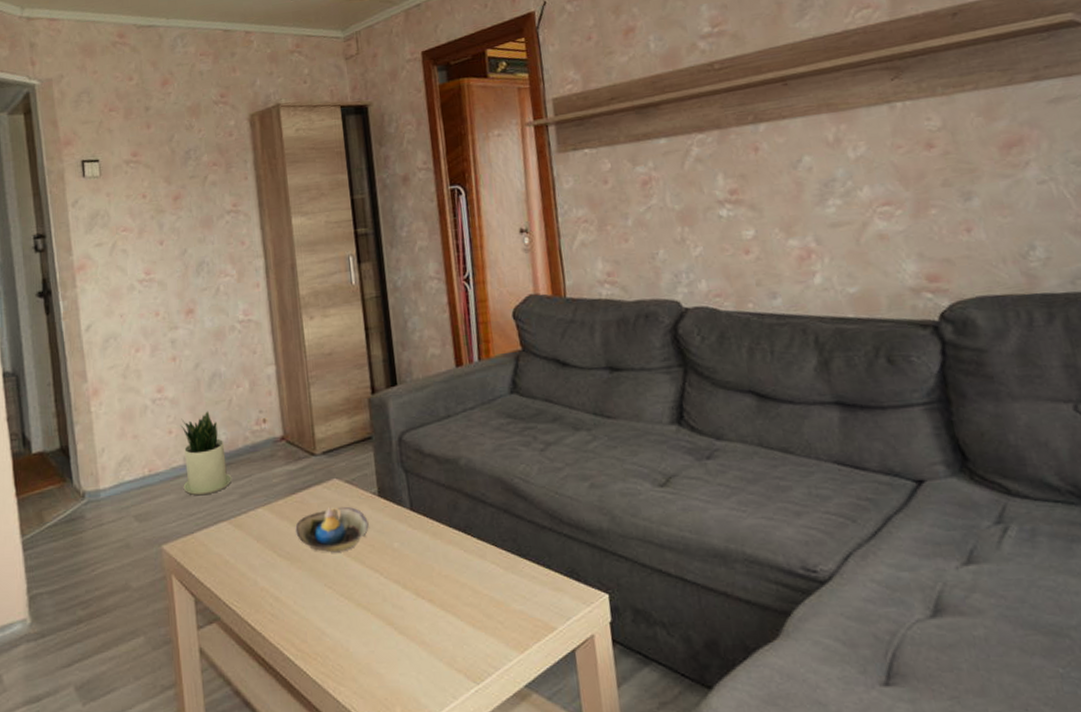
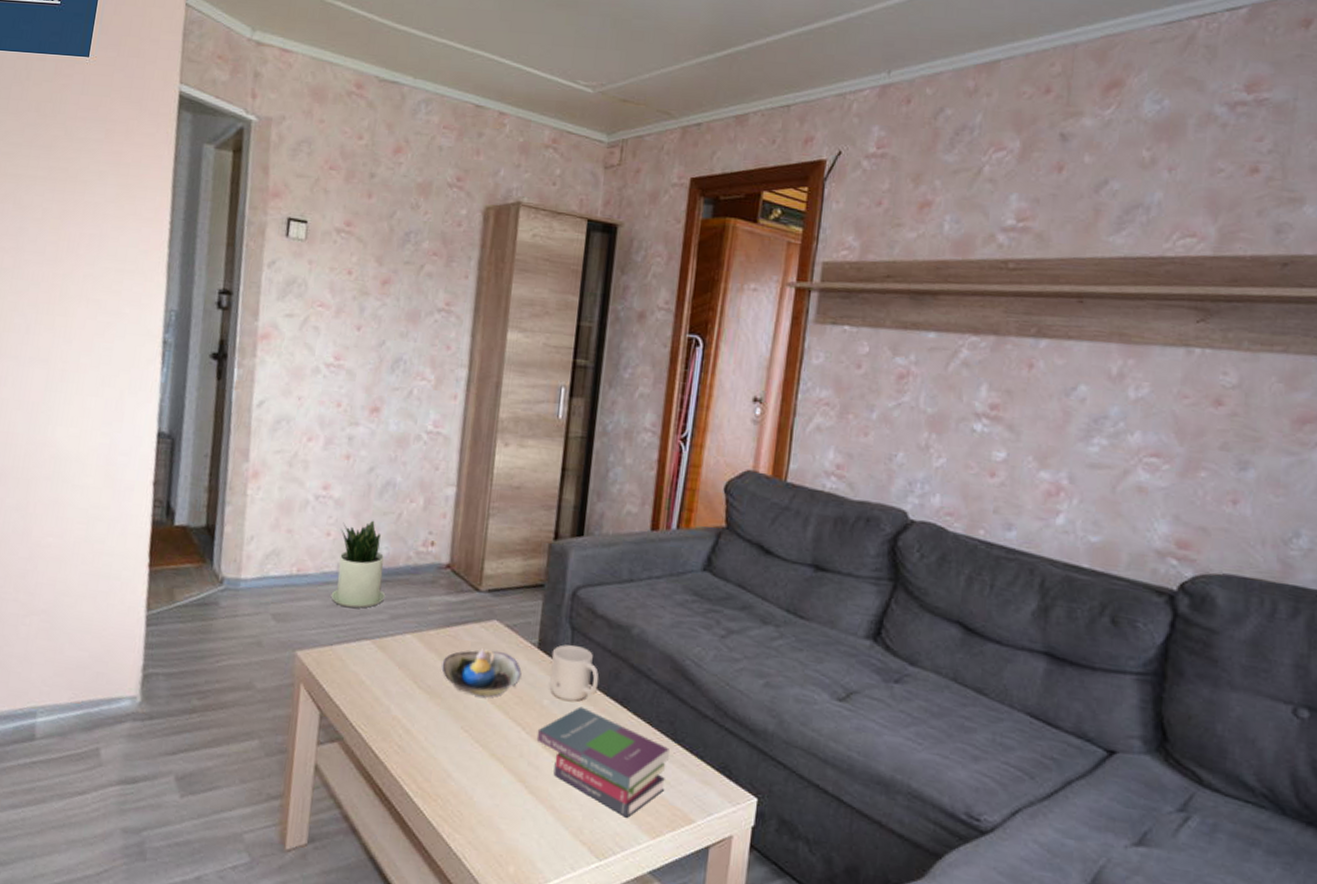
mug: none [391,486,441,540] -> present [549,644,600,702]
books: none [394,542,521,638] -> present [536,706,669,818]

